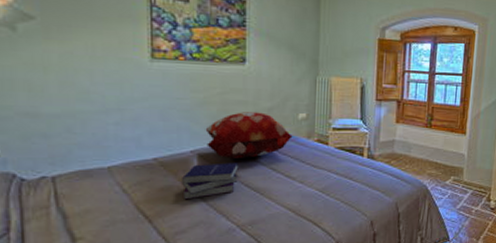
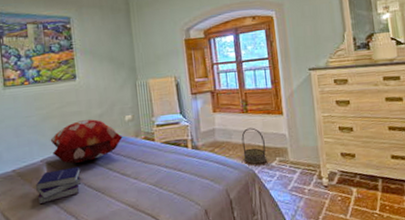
basket: none [419,143,443,181] -> present [241,127,267,164]

